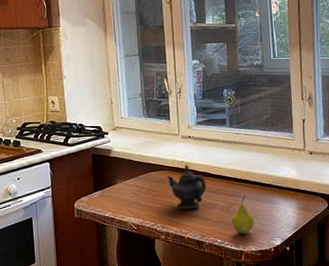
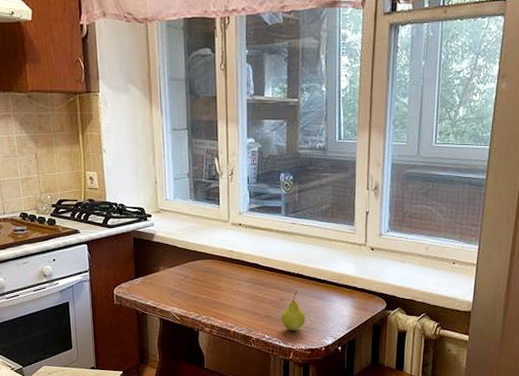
teapot: present [167,164,207,210] -> none [214,254,257,303]

